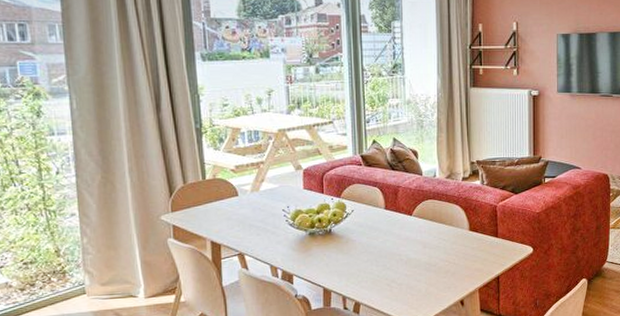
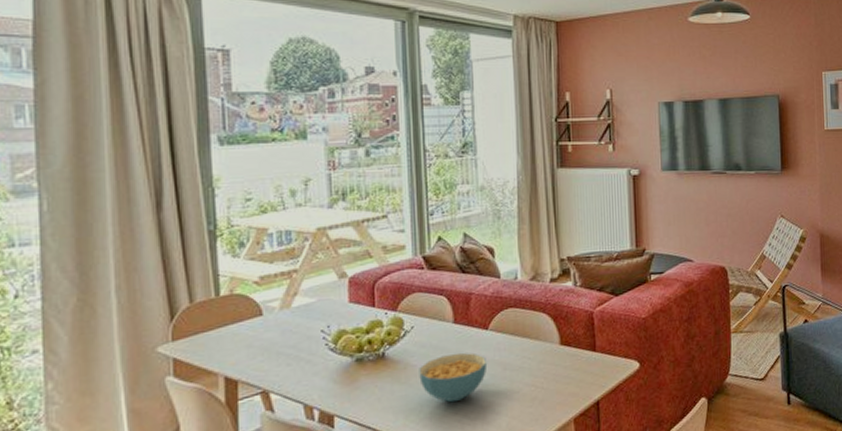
cereal bowl: none [358,232,411,271] -> present [419,352,488,403]

